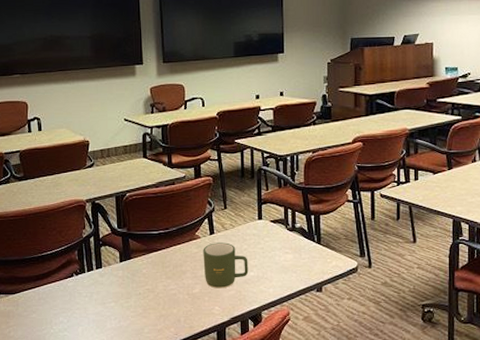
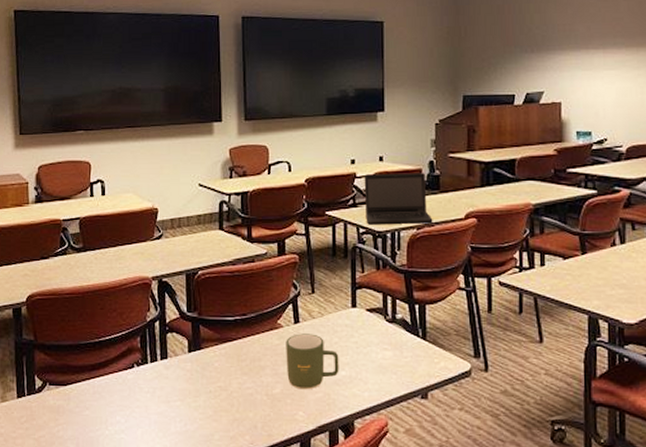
laptop: none [267,105,326,150] -> present [364,173,433,225]

